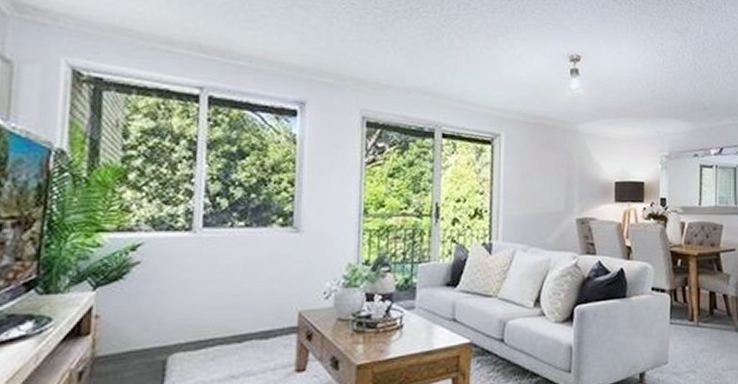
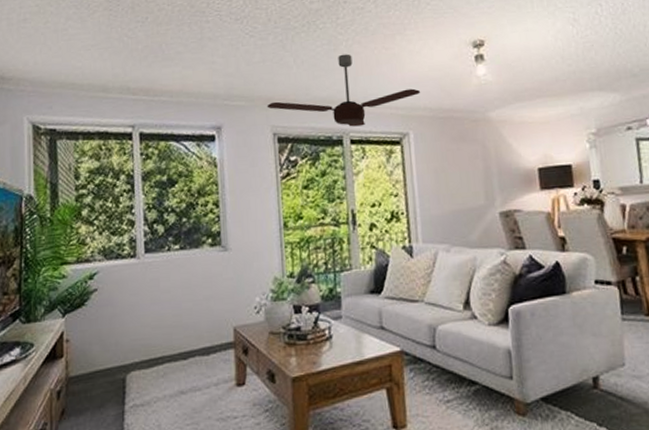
ceiling fan: none [358,47,517,122] -> present [267,54,421,127]

